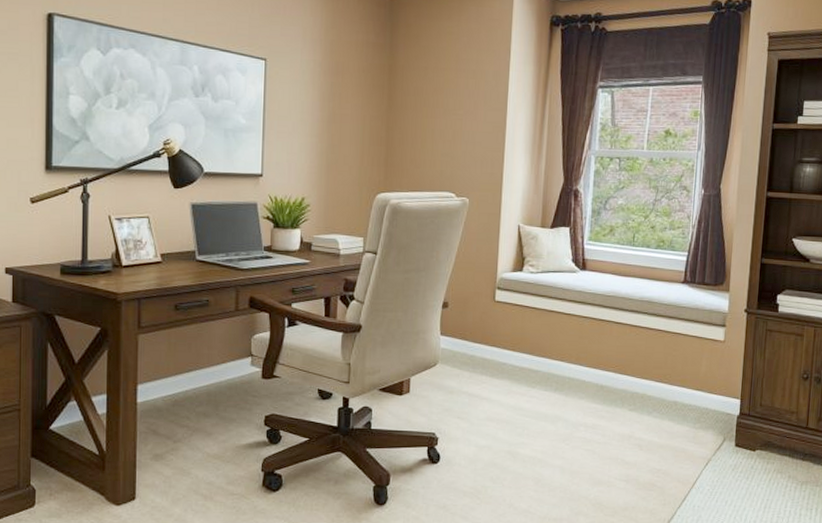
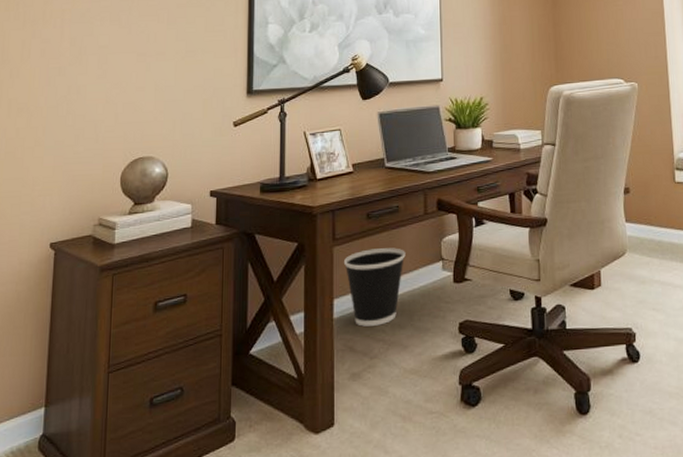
wastebasket: none [149,340,214,413] -> present [344,248,406,327]

